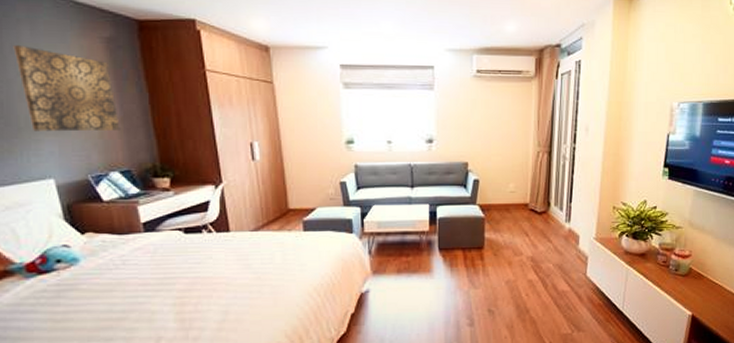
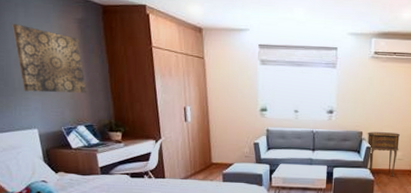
side table: none [473,162,512,213] -> present [367,132,401,177]

